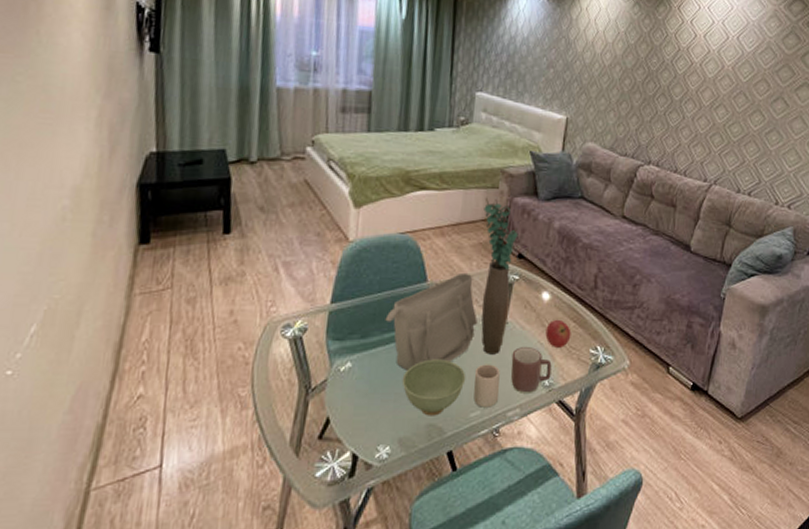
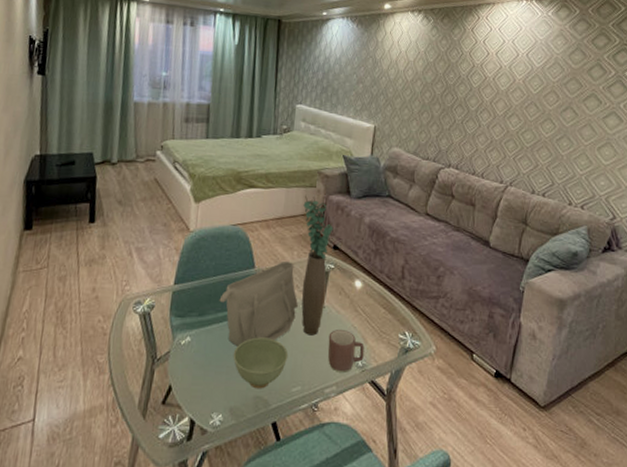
cup: present [473,364,500,408] -> none [295,344,318,384]
fruit: present [545,319,571,348] -> none [358,305,382,332]

